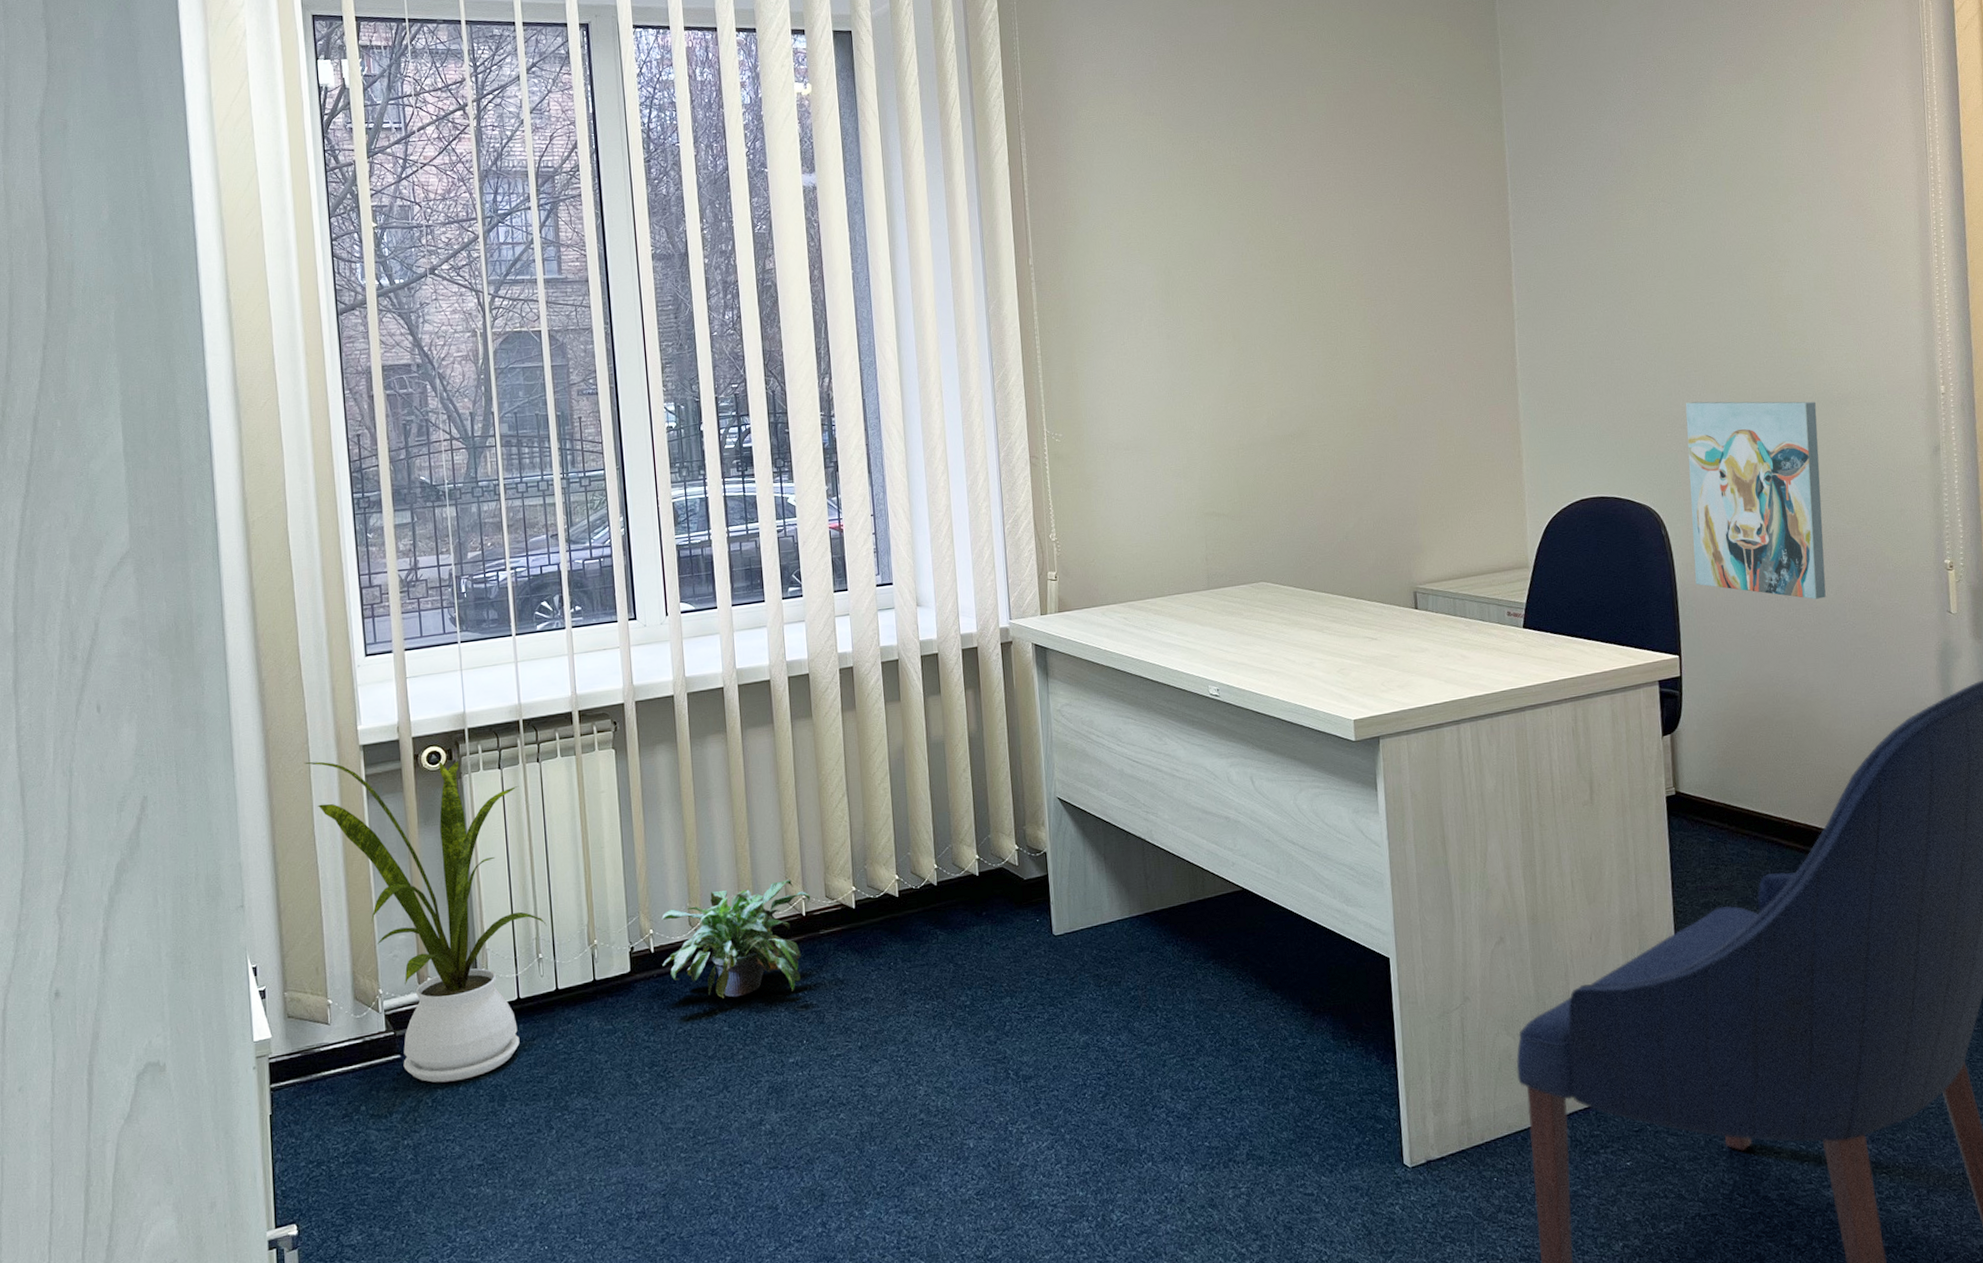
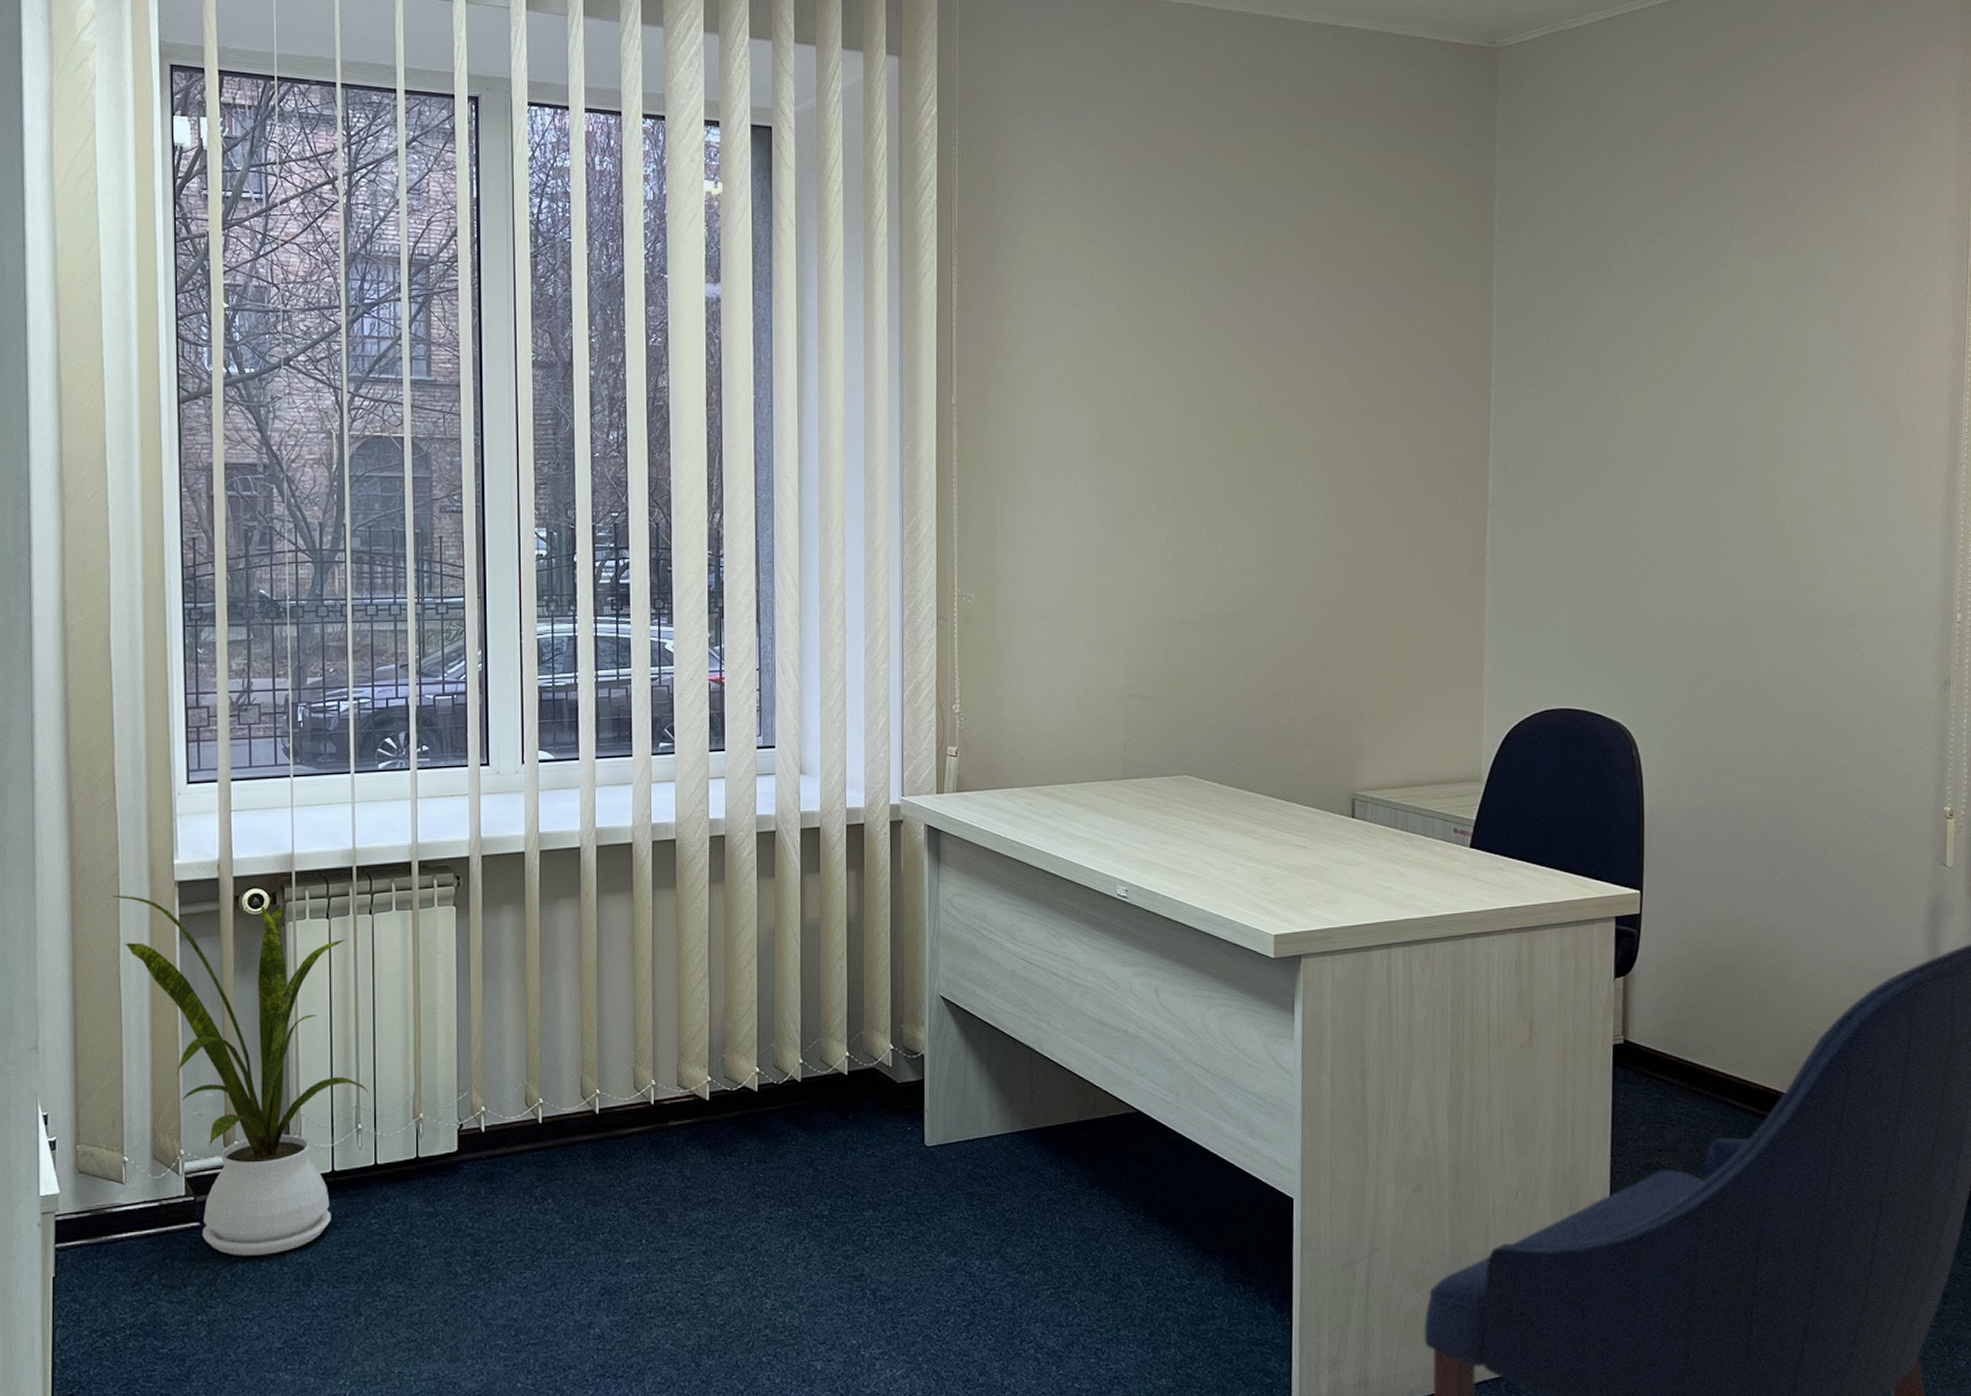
potted plant: present [661,879,811,999] -> none [493,1063,661,1188]
wall art: present [1685,401,1826,600] -> none [1665,611,1816,840]

